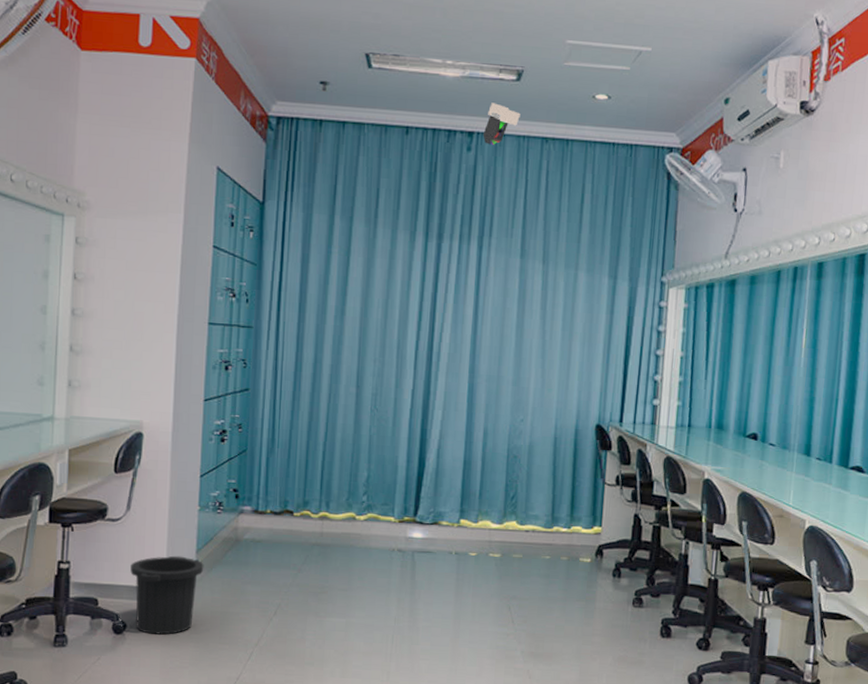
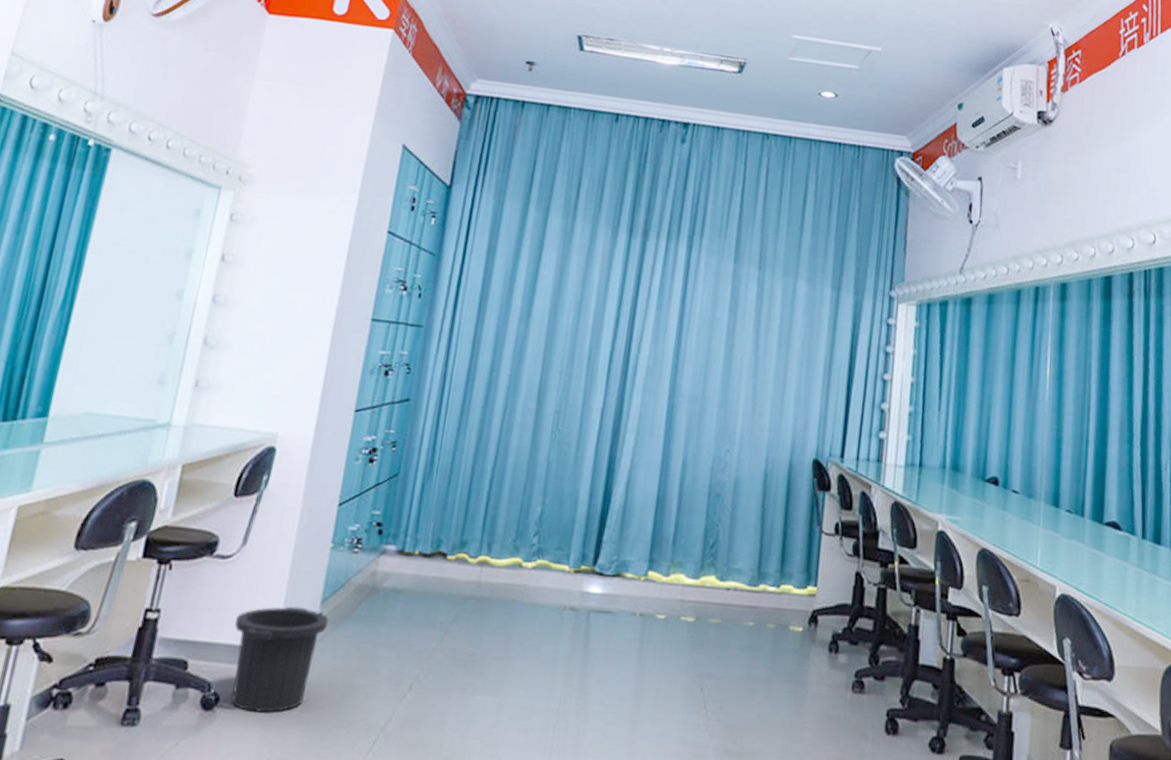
security camera: present [483,102,520,146] -> none [699,94,741,139]

